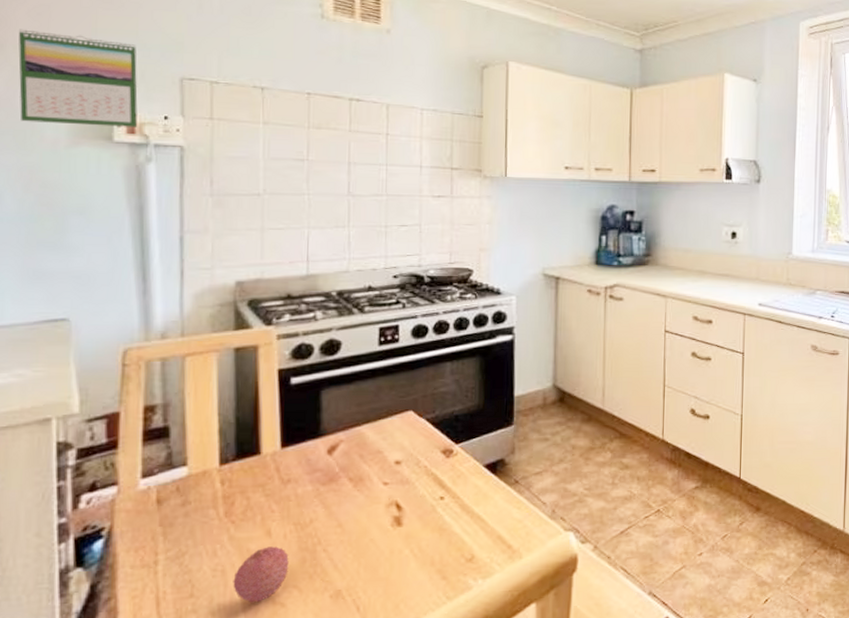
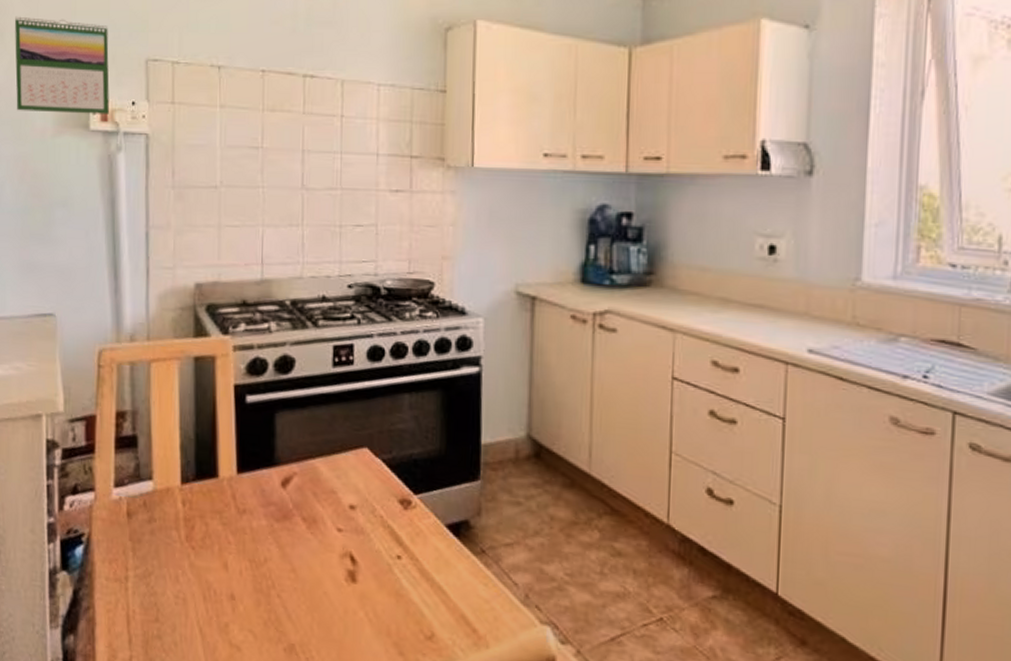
fruit: present [233,546,289,603] -> none [193,581,245,641]

